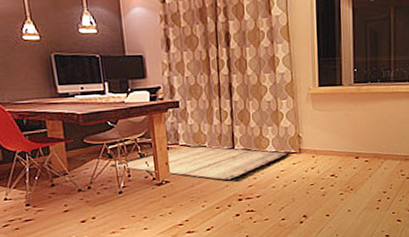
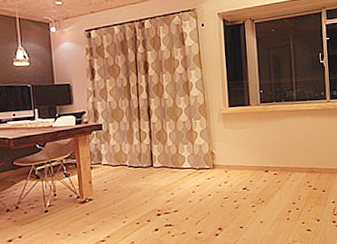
rug: present [110,146,292,180] -> none [37,165,206,196]

